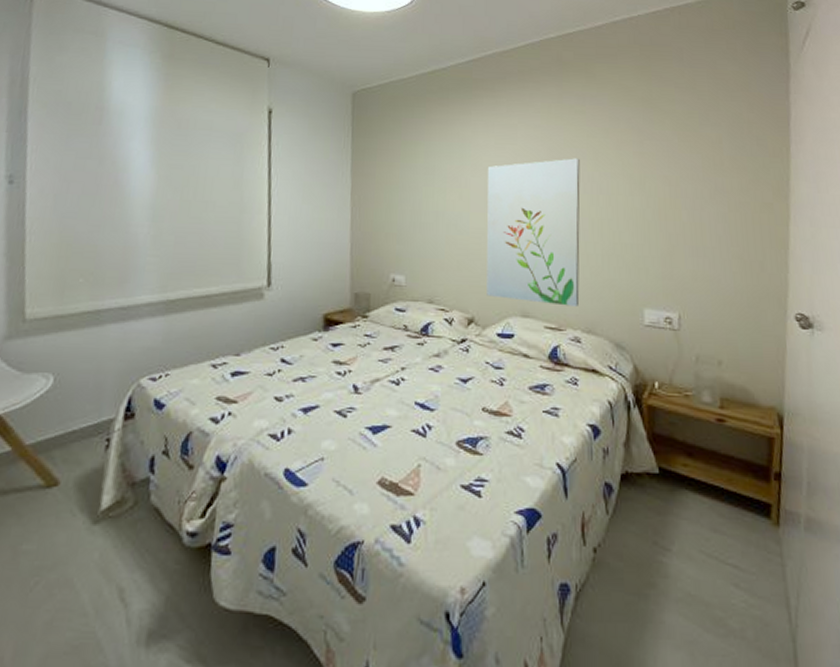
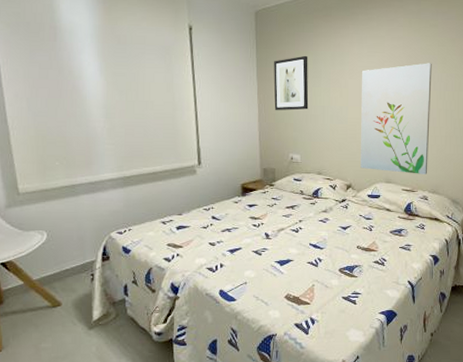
wall art: none [372,146,418,216] -> present [274,55,309,111]

